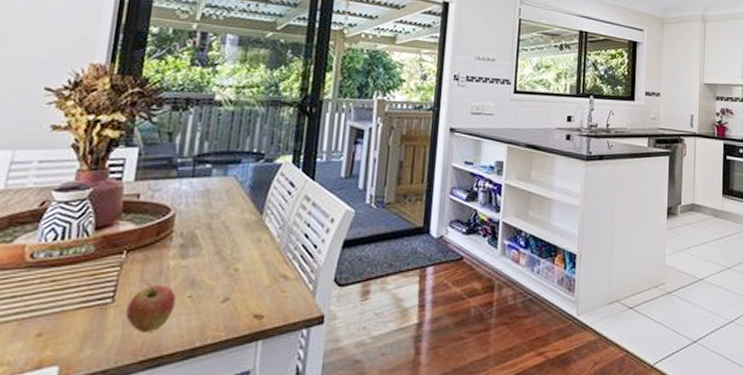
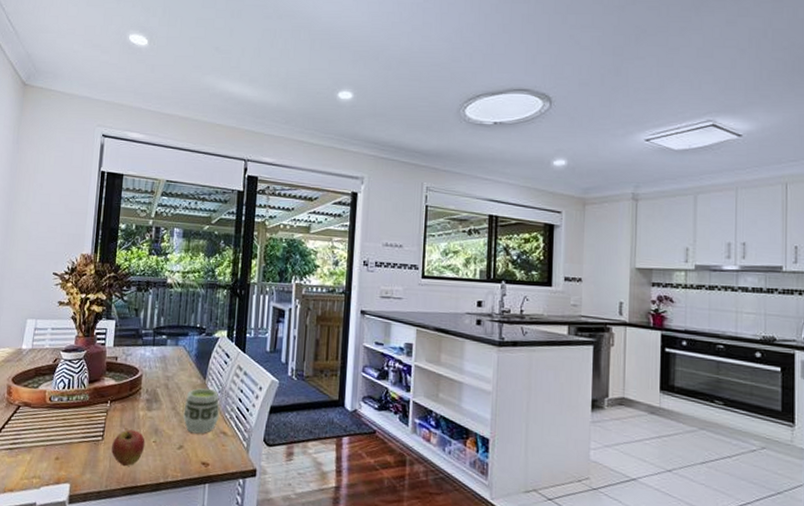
cup: none [230,224,280,281] -> present [183,388,220,434]

